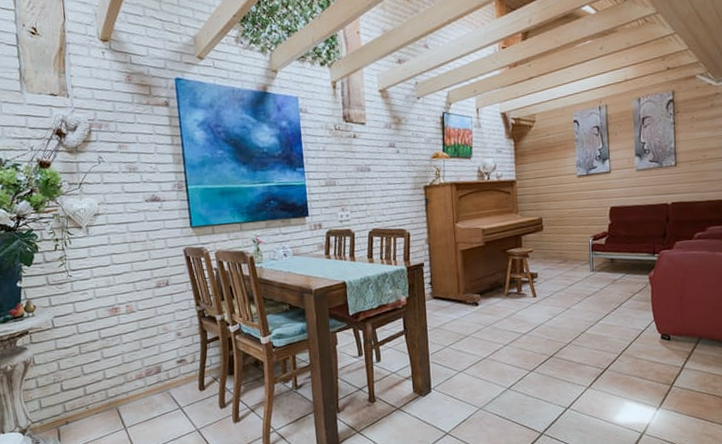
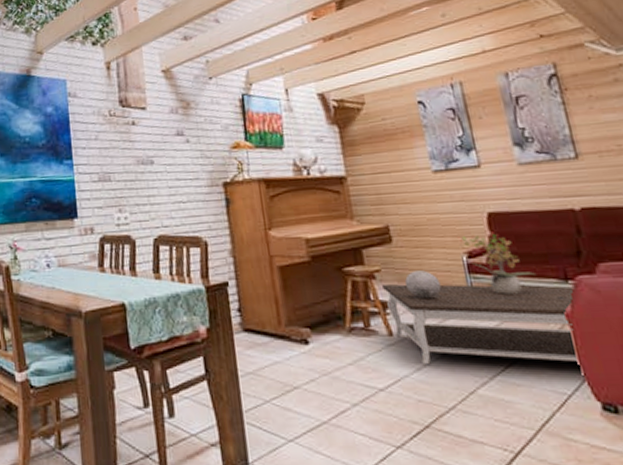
coffee table: none [533,258,659,316] -> present [382,284,577,365]
decorative sphere: none [548,250,572,271] -> present [404,270,442,299]
potted plant: none [588,221,635,265] -> present [458,231,535,294]

